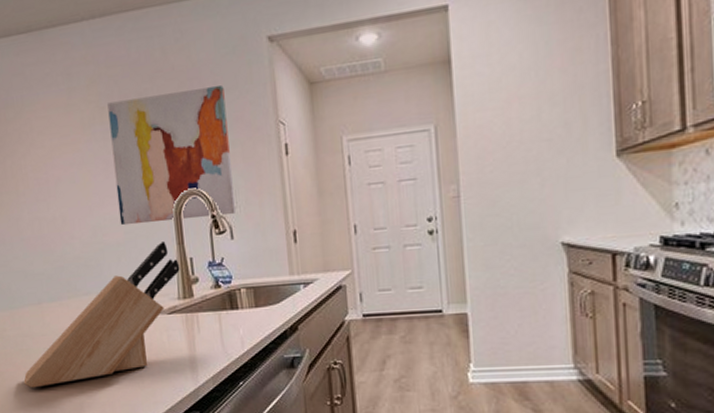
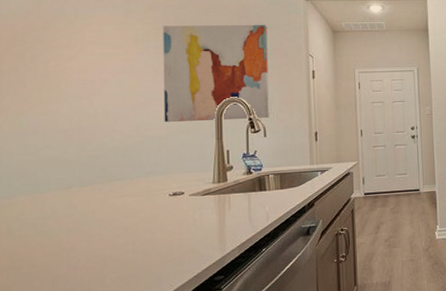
knife block: present [24,241,180,388] -> none [38,137,217,268]

